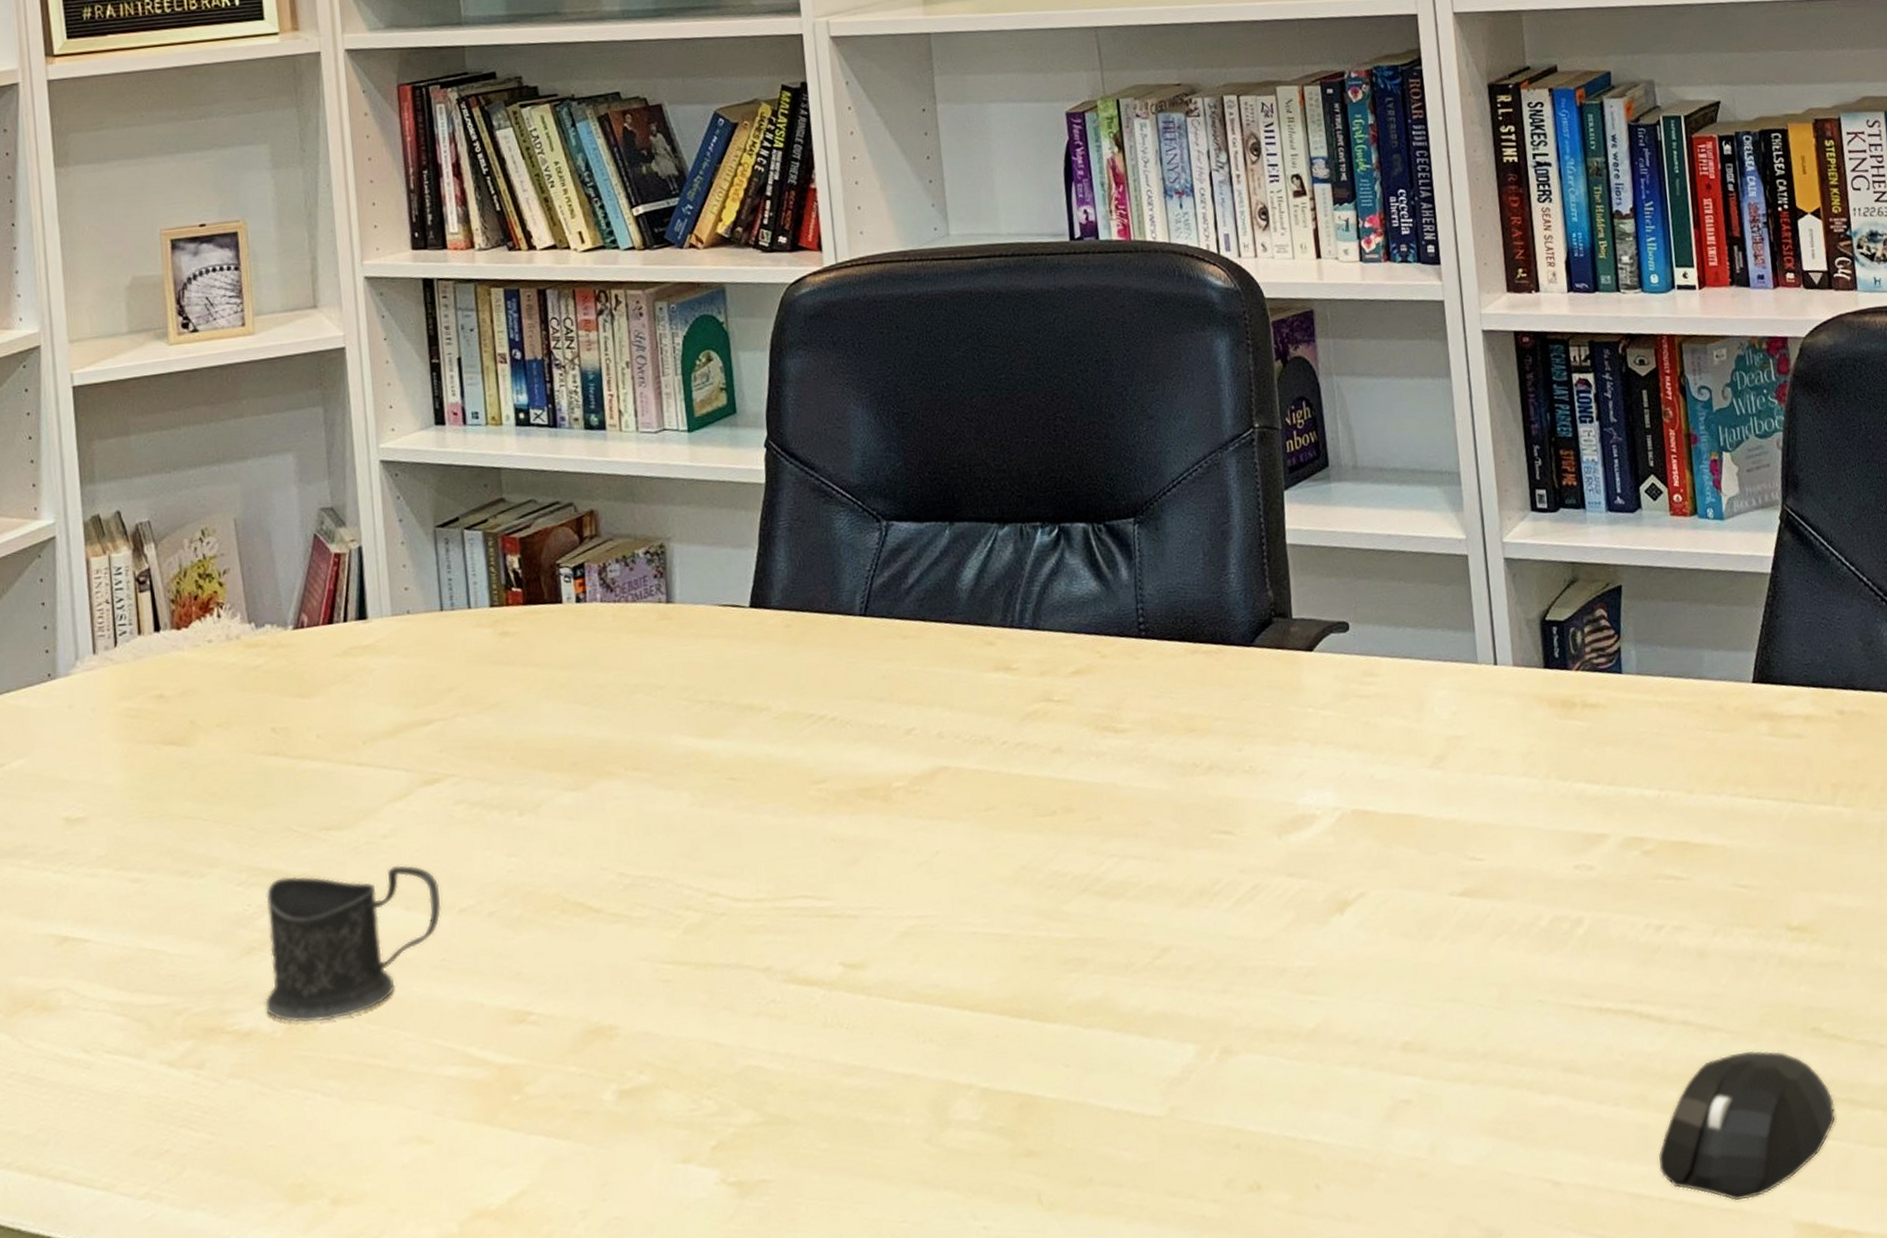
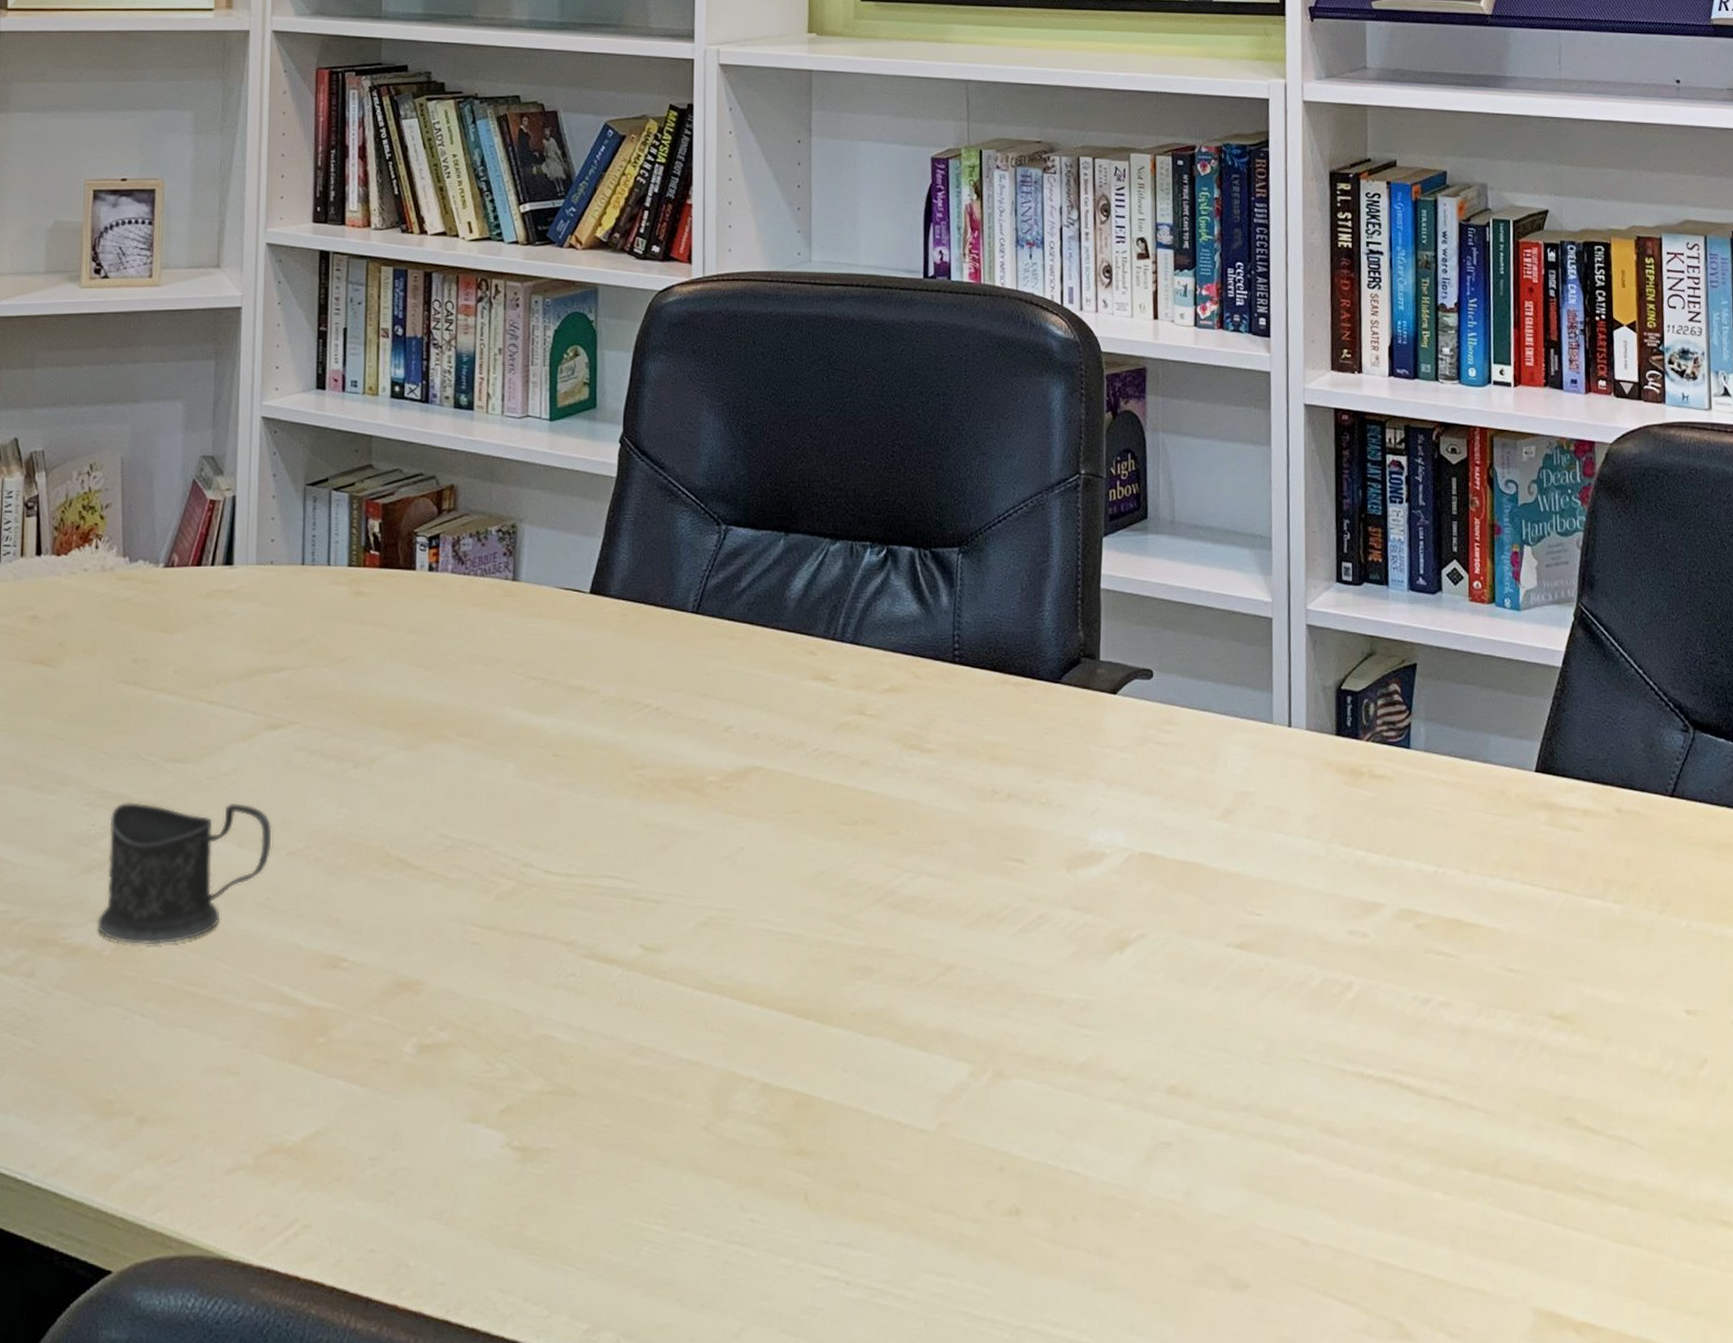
mouse: present [1658,1050,1836,1201] -> none [1406,1133,1582,1281]

